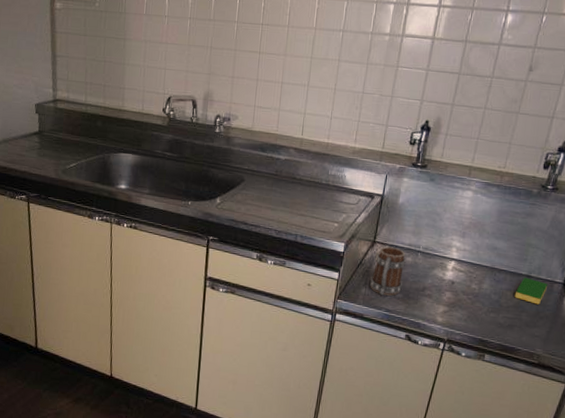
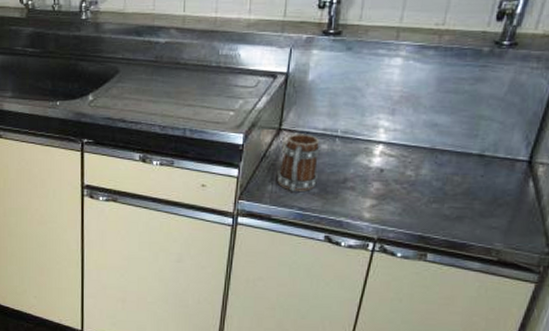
dish sponge: present [514,277,548,305] -> none [463,157,508,189]

